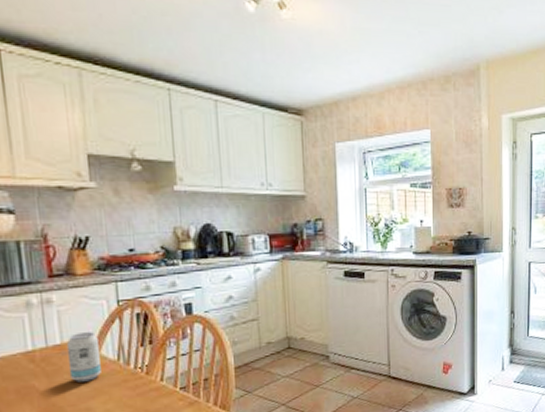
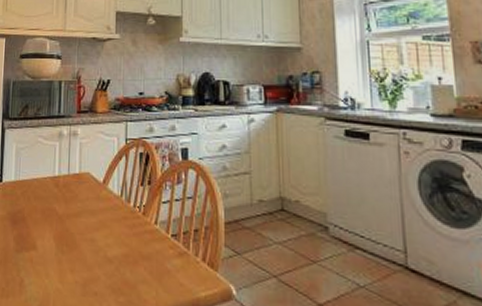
beverage can: present [66,332,101,382] -> none [82,165,107,213]

